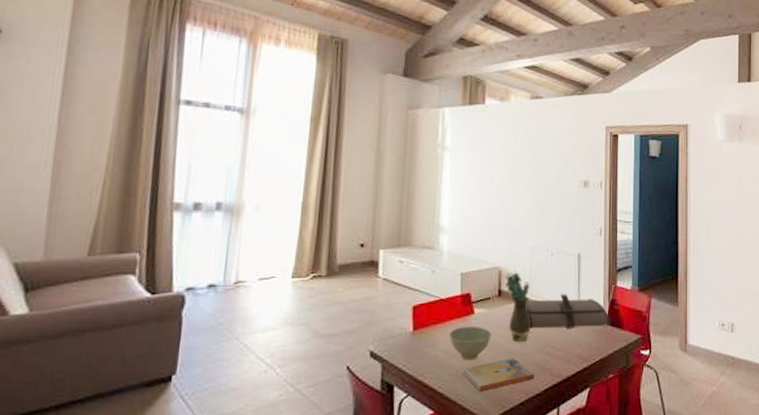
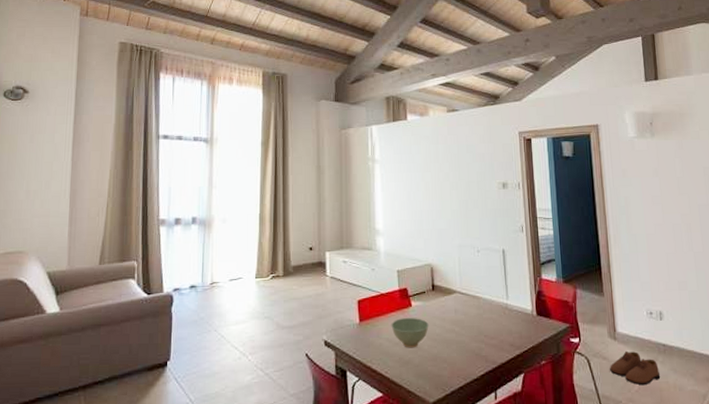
book: present [462,358,535,391] -> none [405,346,471,376]
vase: present [505,271,531,341] -> none [437,267,464,331]
tool roll: present [525,294,612,329] -> none [457,286,540,319]
shoe: none [678,363,727,400] -> present [610,350,661,386]

